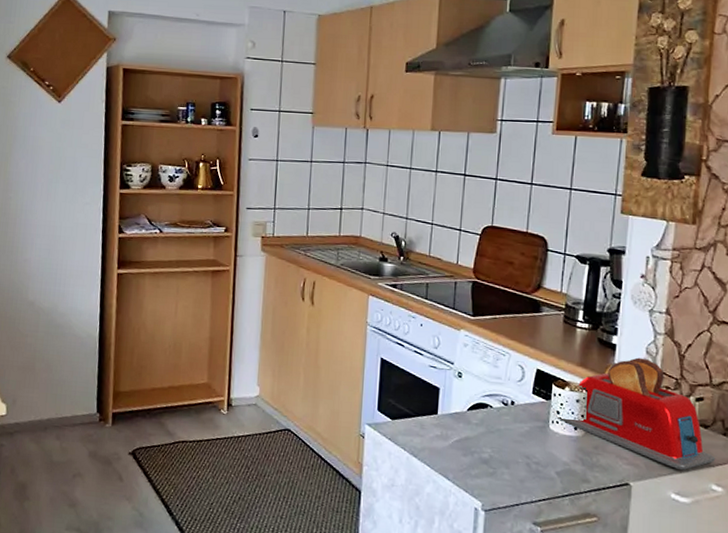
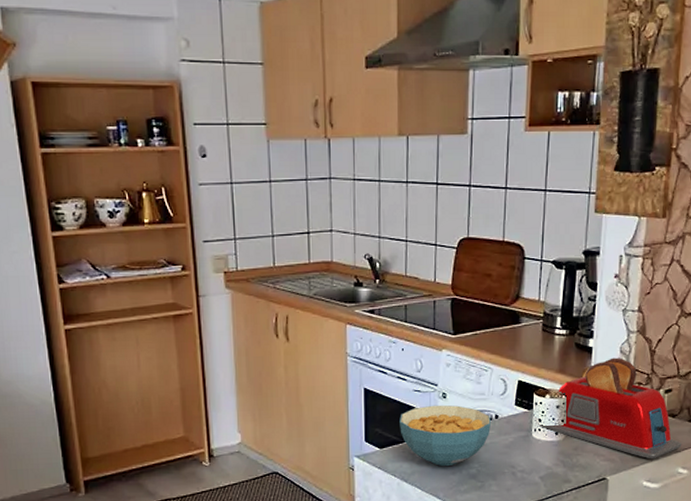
cereal bowl: none [413,383,506,447] -> present [399,405,491,466]

